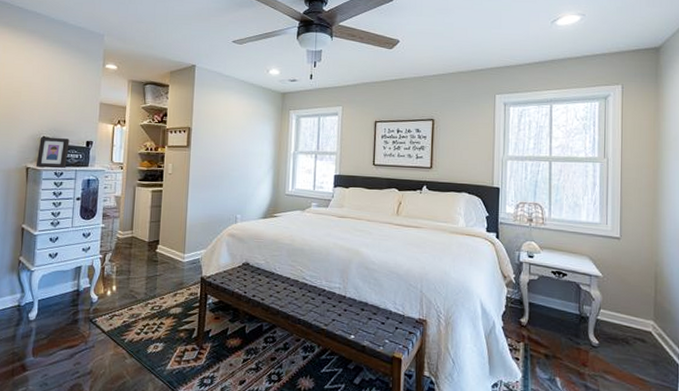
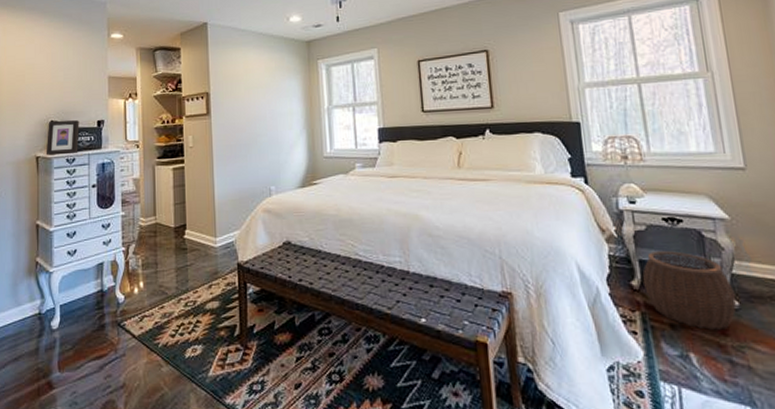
woven basket: none [529,296,598,361] -> present [642,250,738,330]

